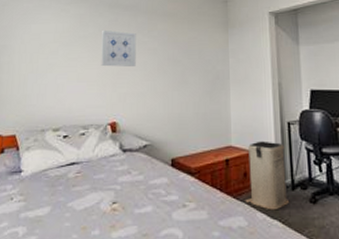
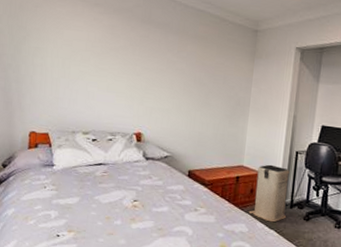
wall art: present [101,29,136,67] -> none [130,44,166,85]

